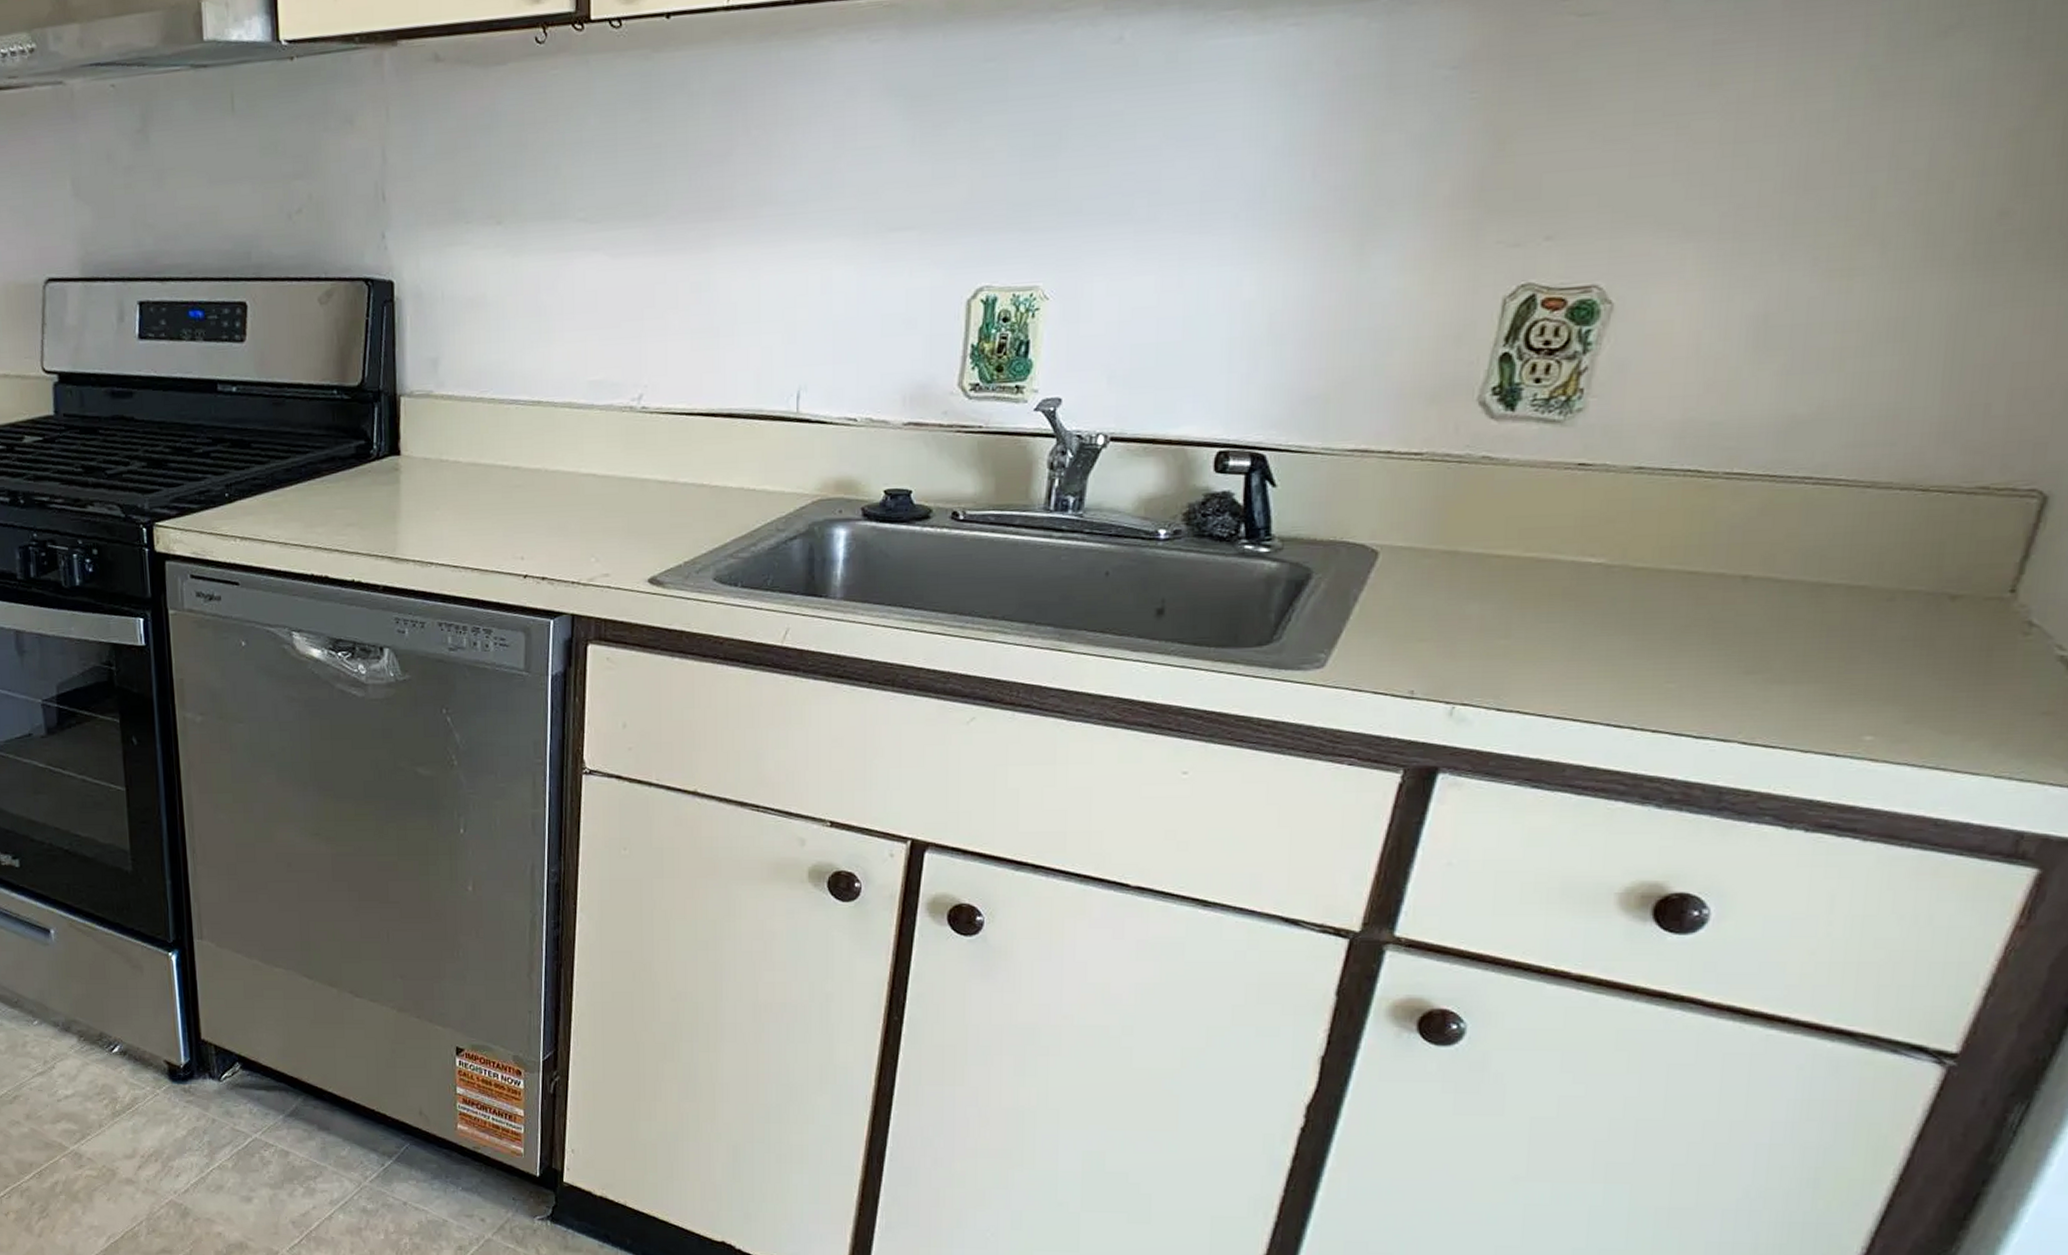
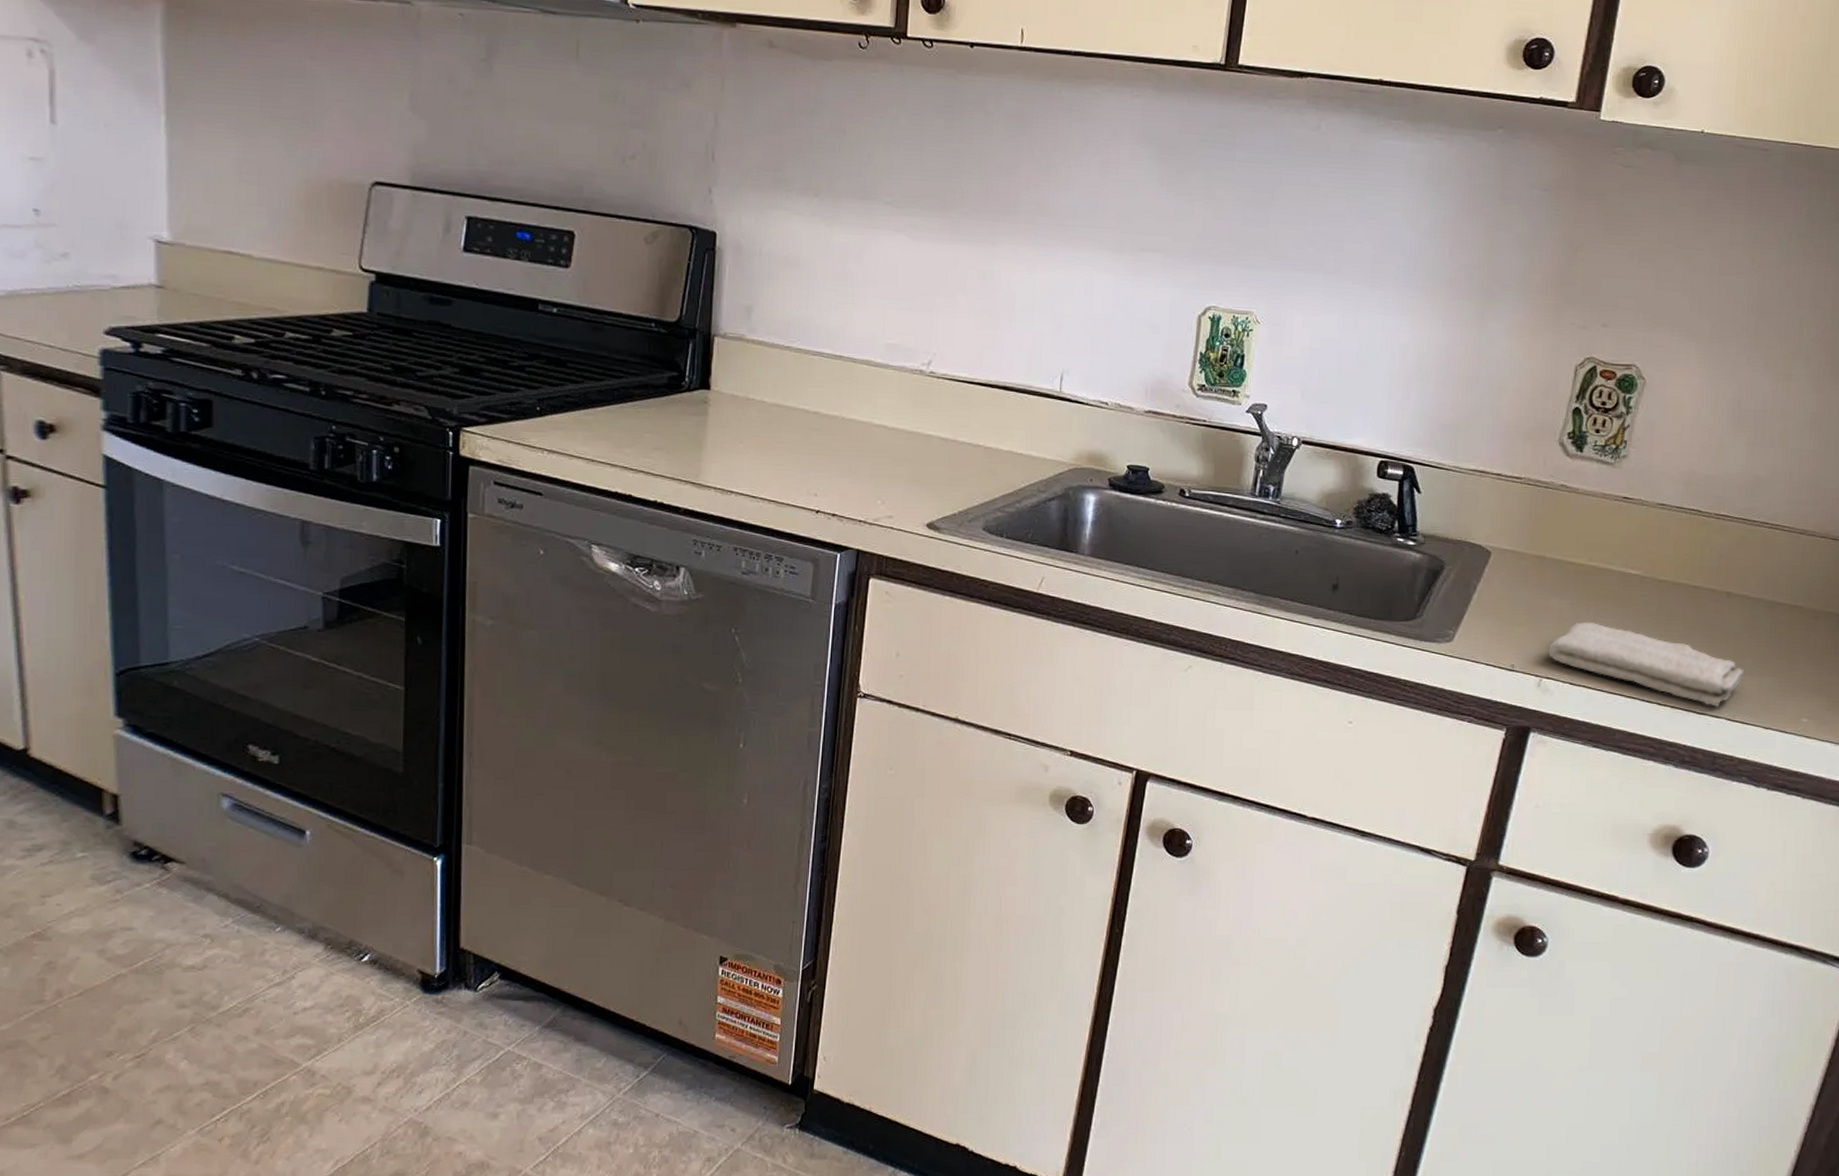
washcloth: none [1463,629,1770,729] -> present [1548,621,1745,708]

